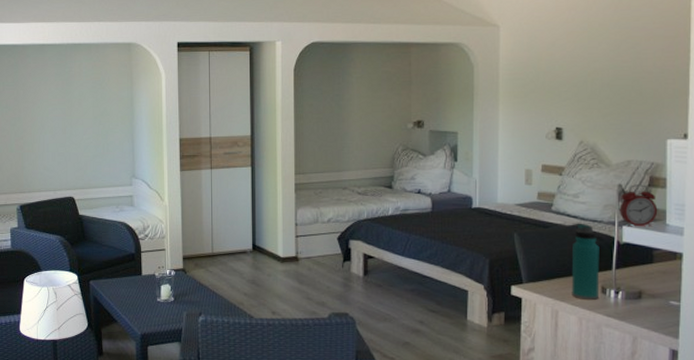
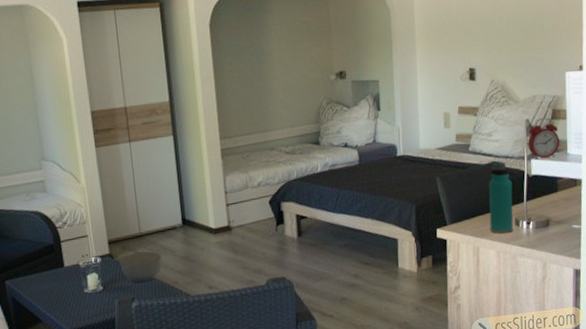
bowl: none [191,271,230,300] -> present [119,251,162,284]

